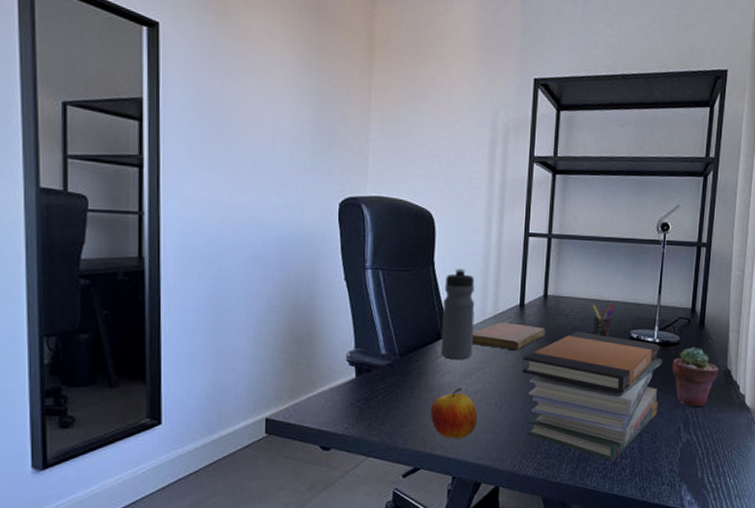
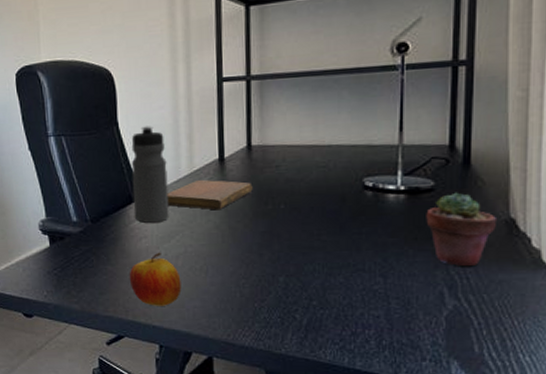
book stack: present [522,331,662,462] -> none [228,183,411,332]
pen holder: present [592,303,614,338] -> none [309,147,338,189]

